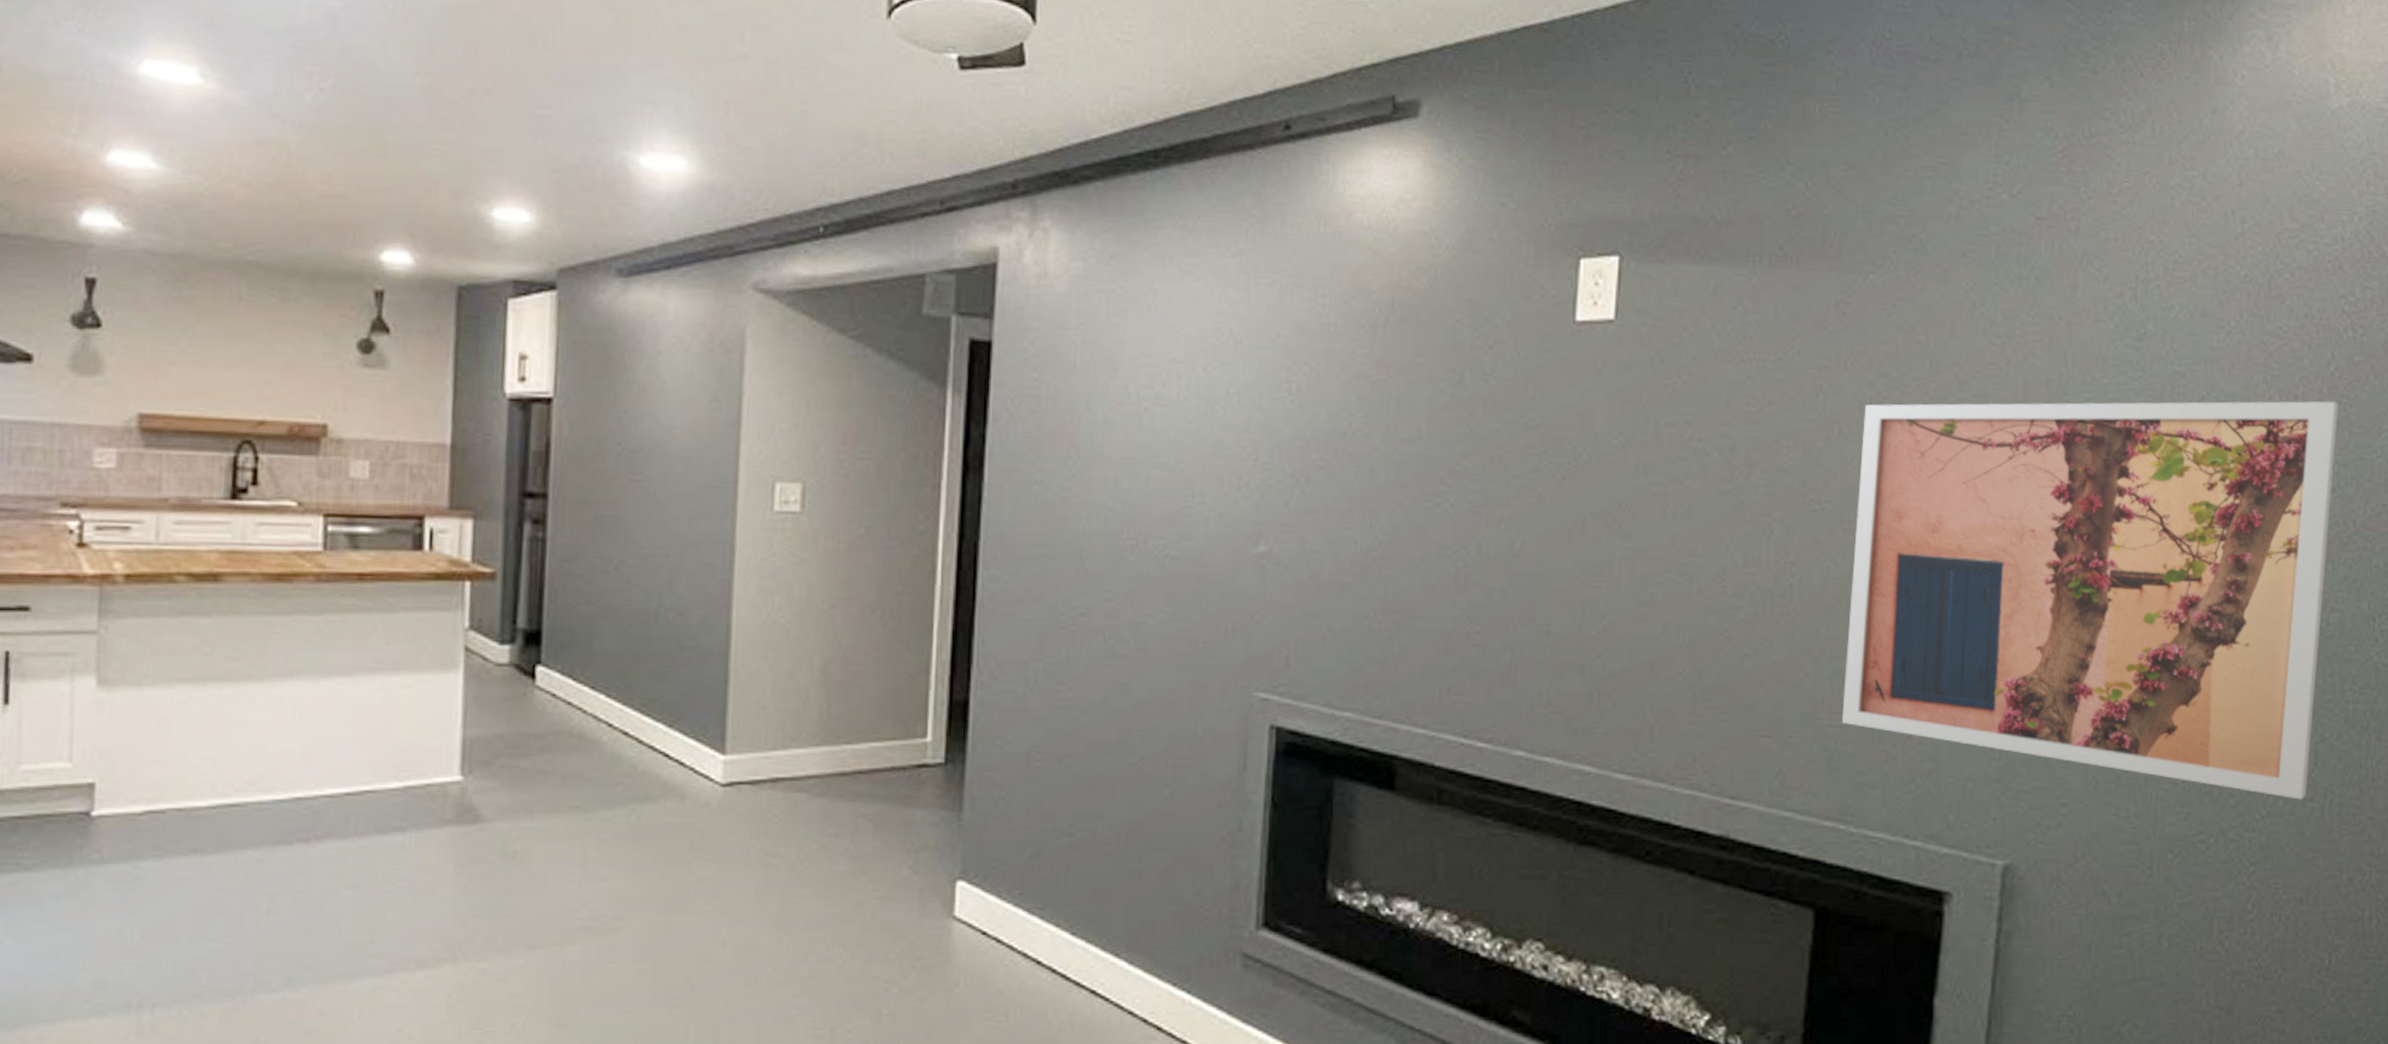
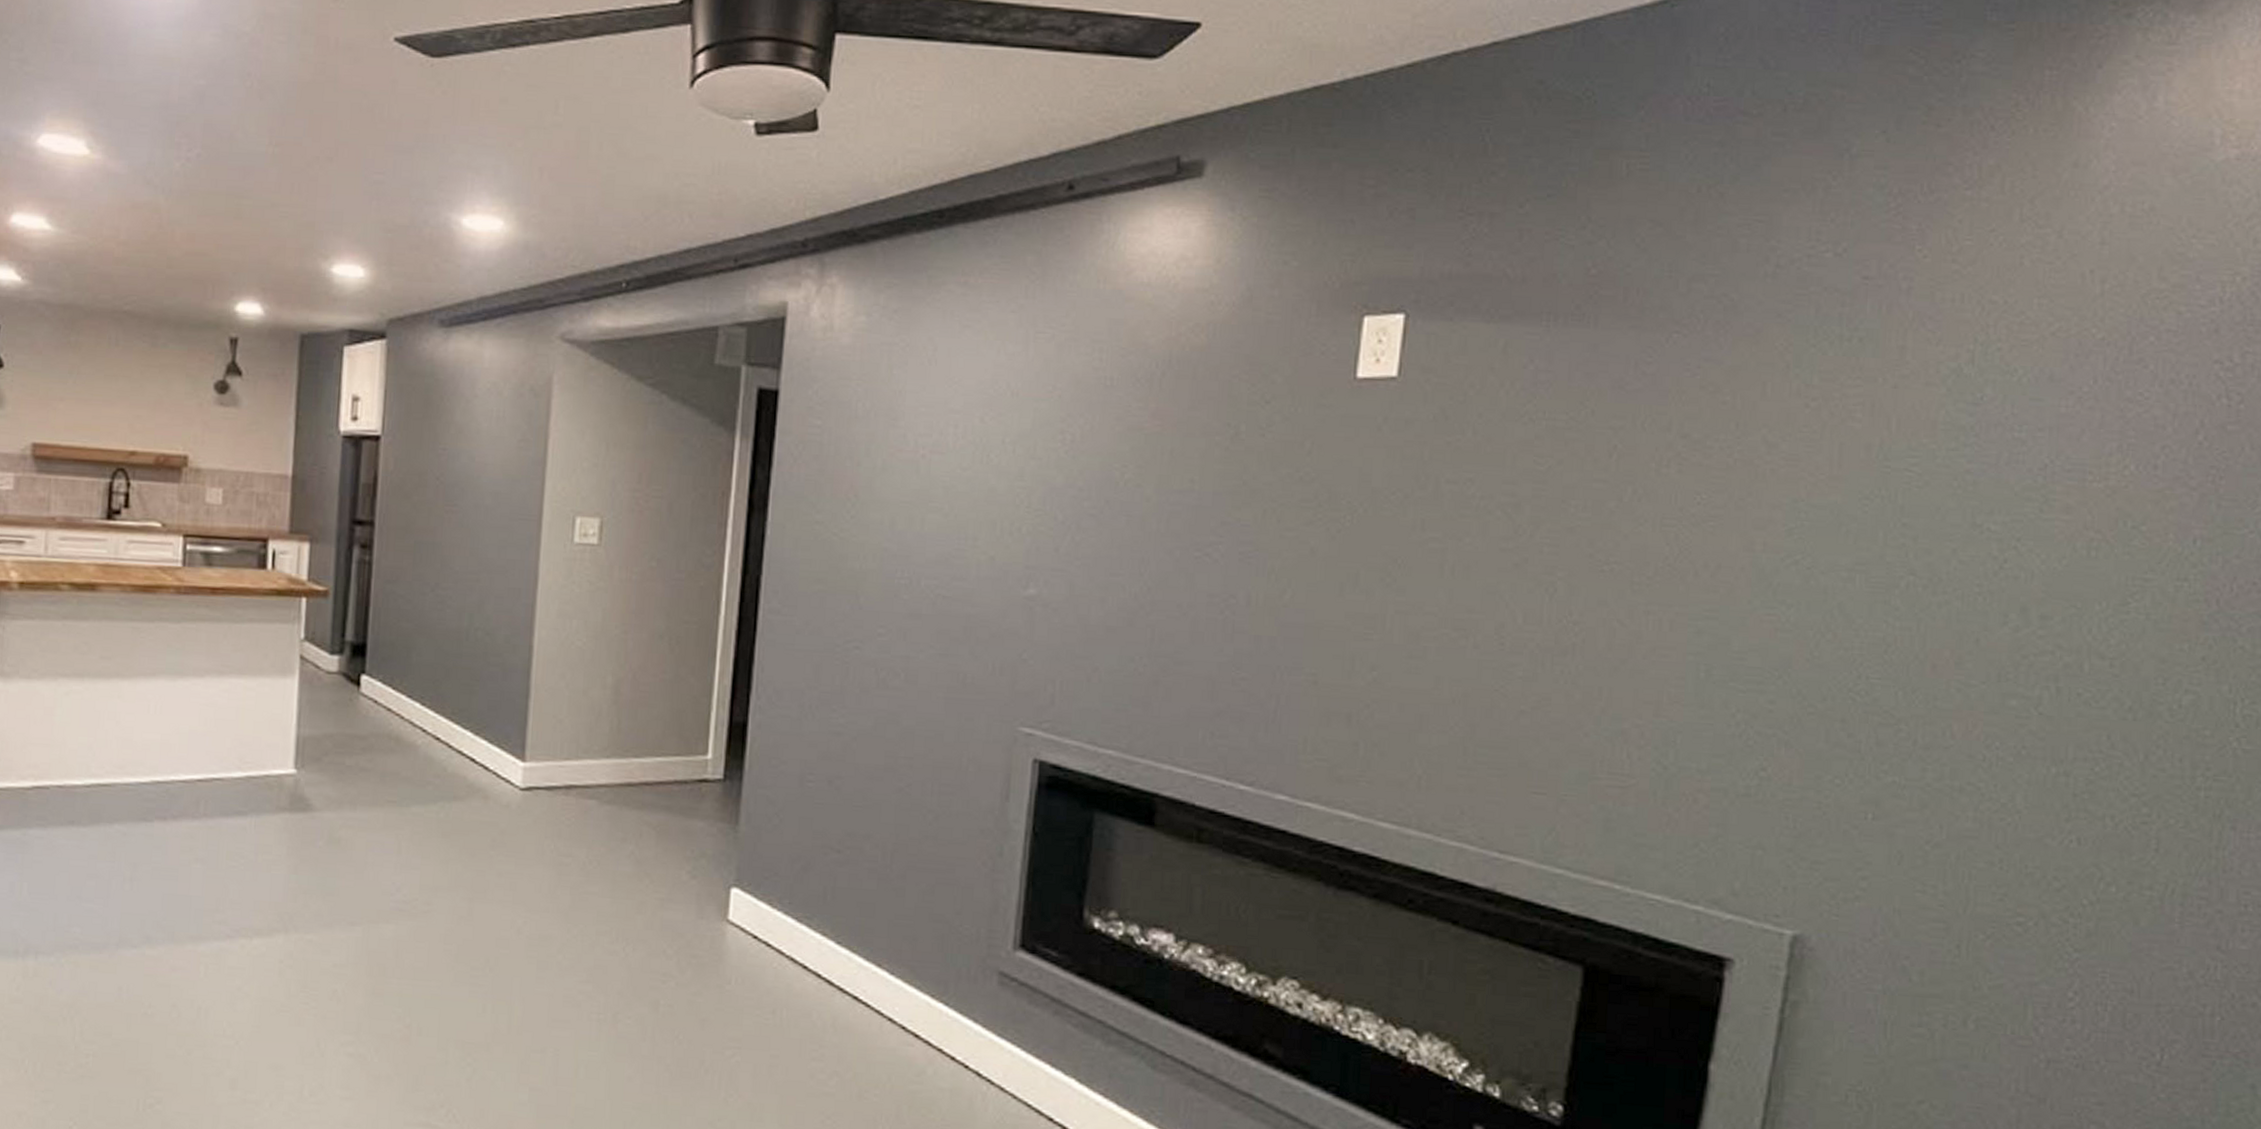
wall art: present [1841,401,2339,800] -> none [1621,465,2206,888]

